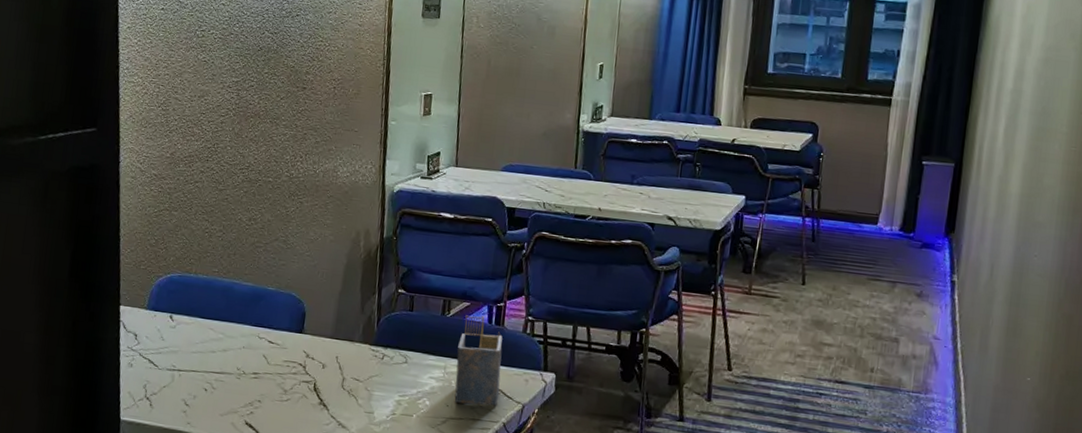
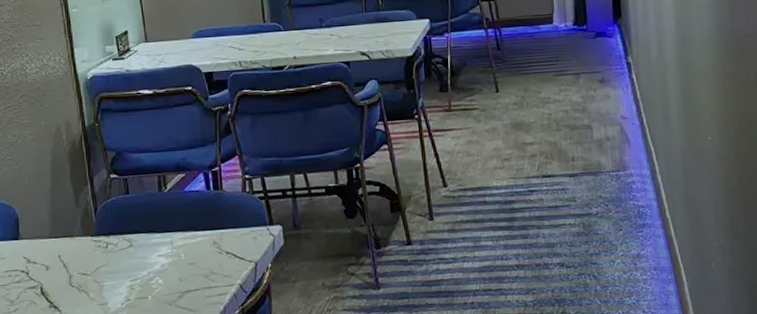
napkin holder: present [454,315,503,406] -> none [180,184,230,275]

